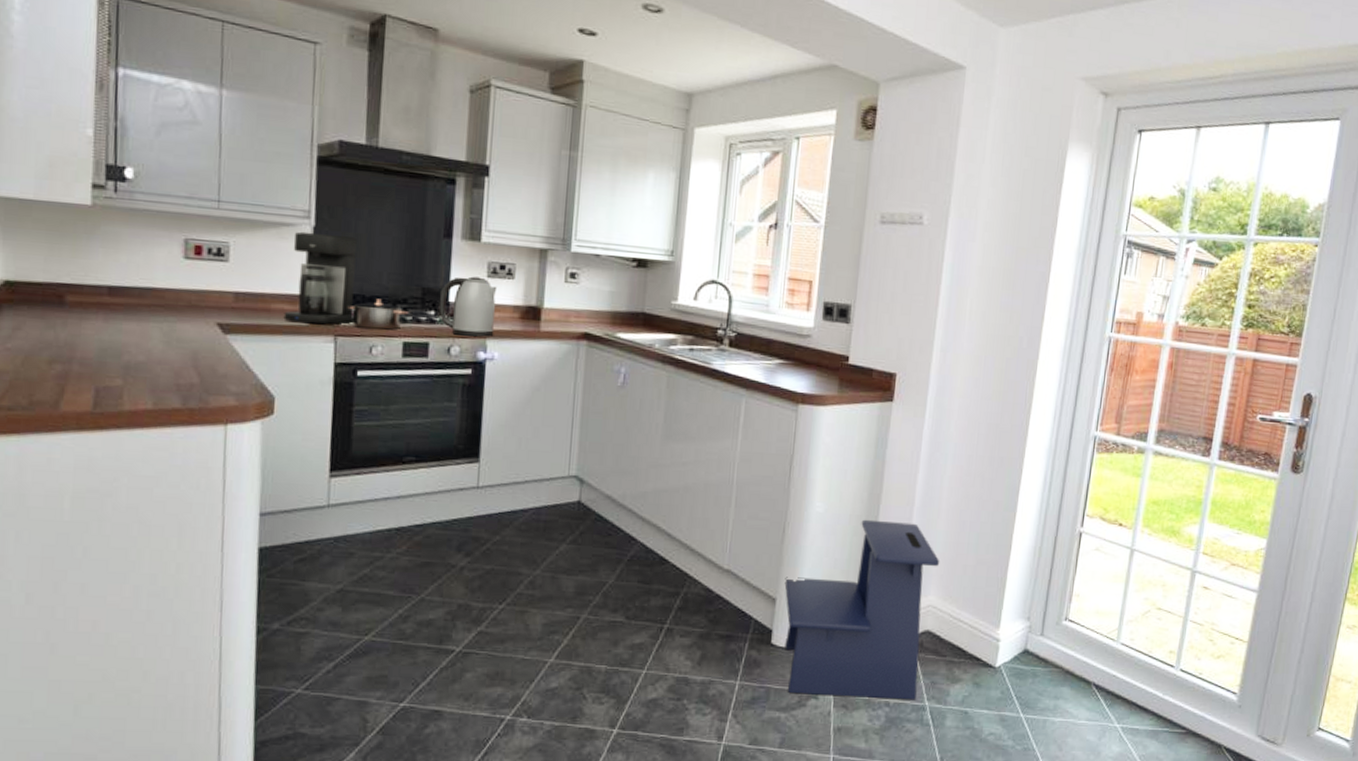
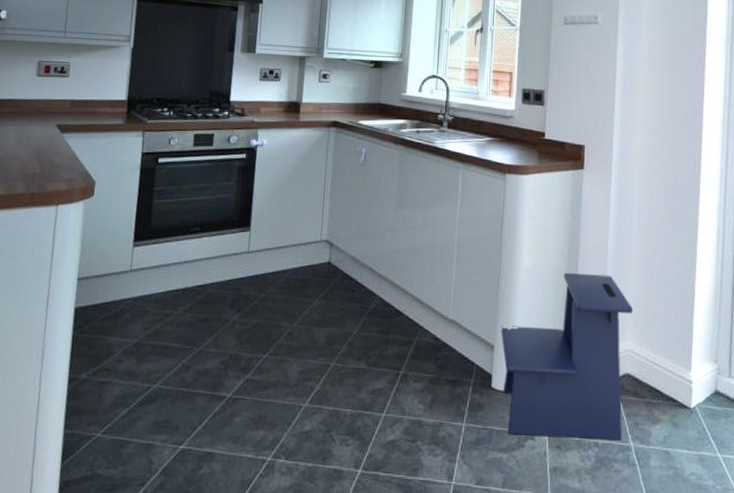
coffee maker: present [283,231,357,325] -> none [106,51,163,123]
cooking pot: present [346,299,410,330] -> none [153,101,200,125]
kettle: present [438,276,498,338] -> none [222,80,267,129]

